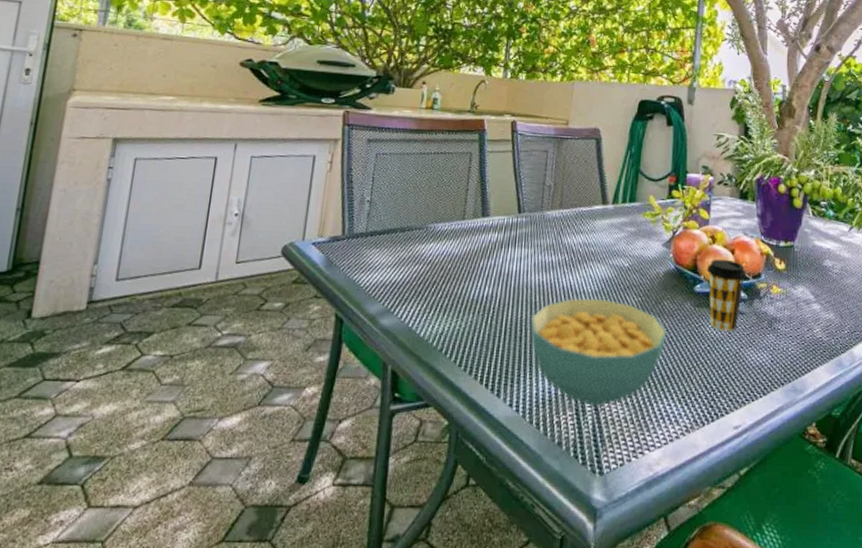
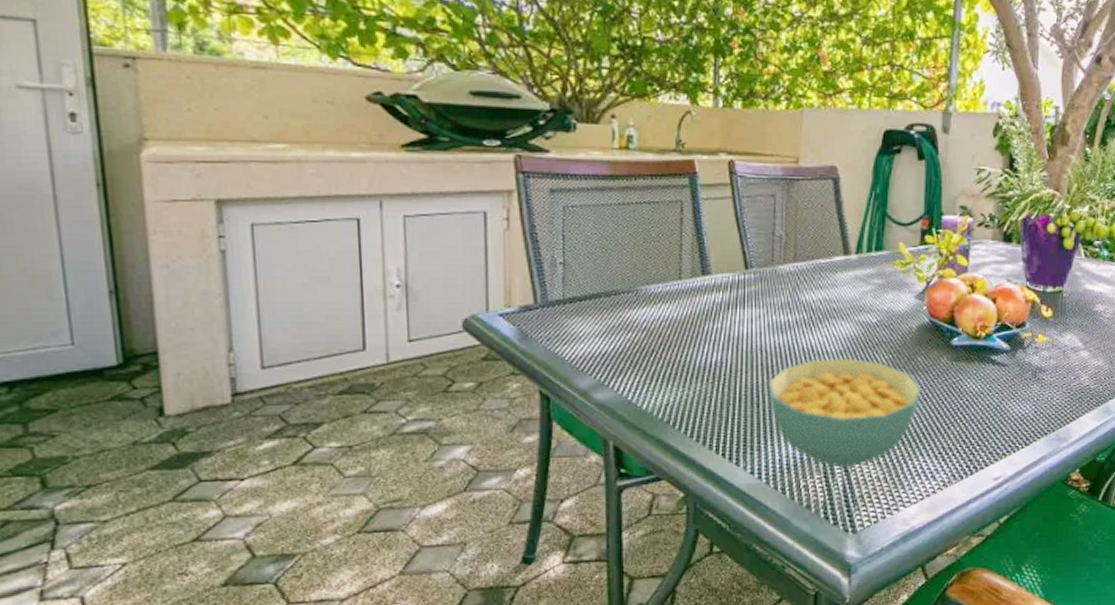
coffee cup: present [706,259,747,332] -> none [965,309,1010,385]

